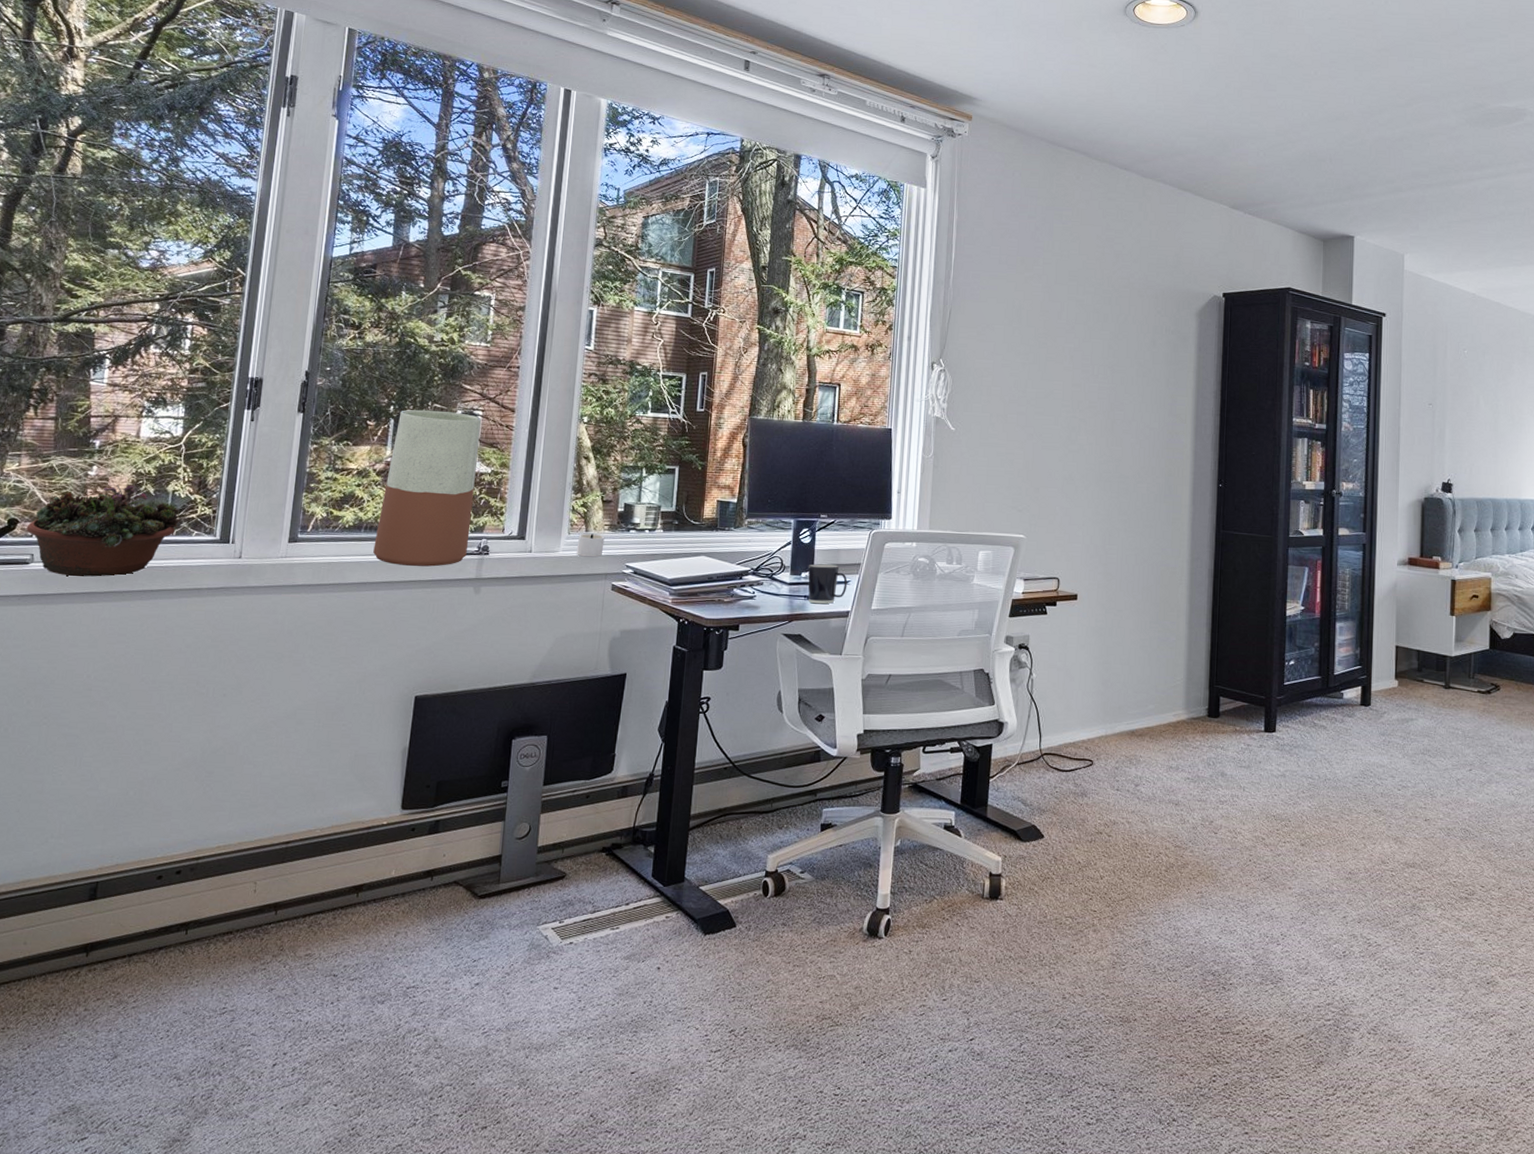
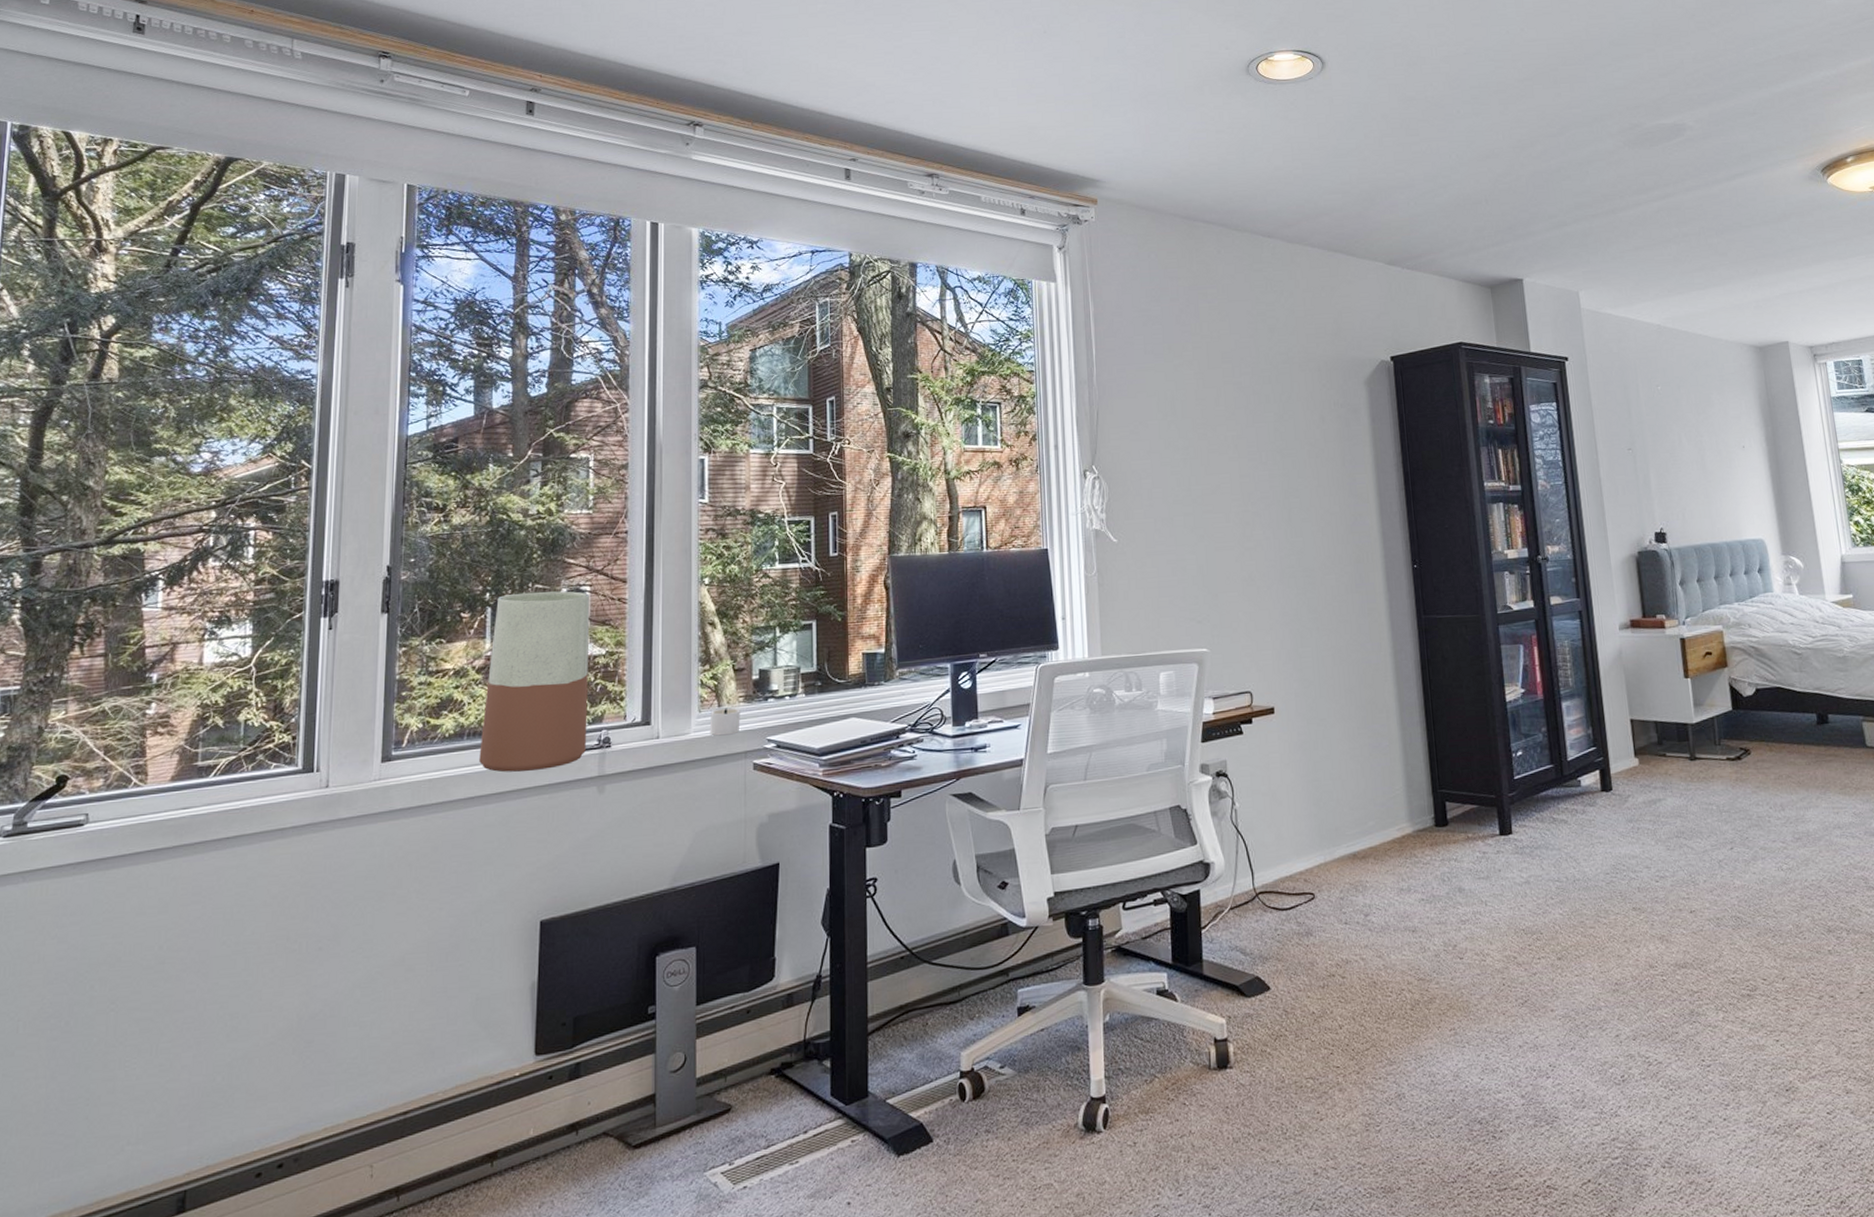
succulent planter: present [26,484,181,577] -> none [78,719,256,834]
mug: present [807,564,848,604] -> none [971,708,1018,756]

